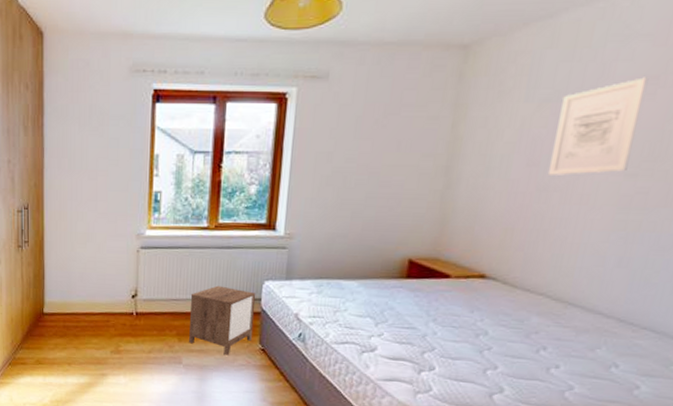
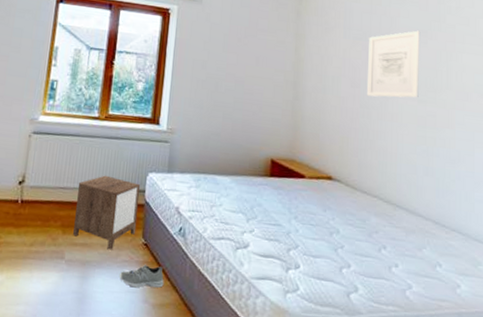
sneaker: none [236,367,283,389] -> present [119,264,164,288]

